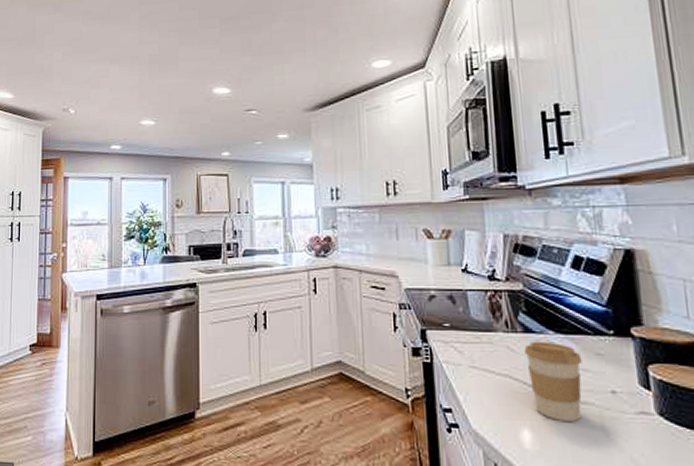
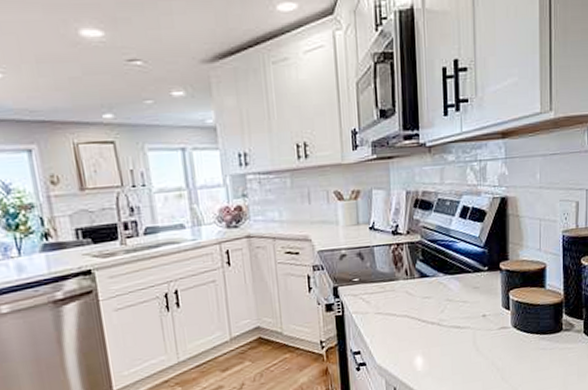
coffee cup: present [524,341,582,423] -> none [419,283,463,345]

